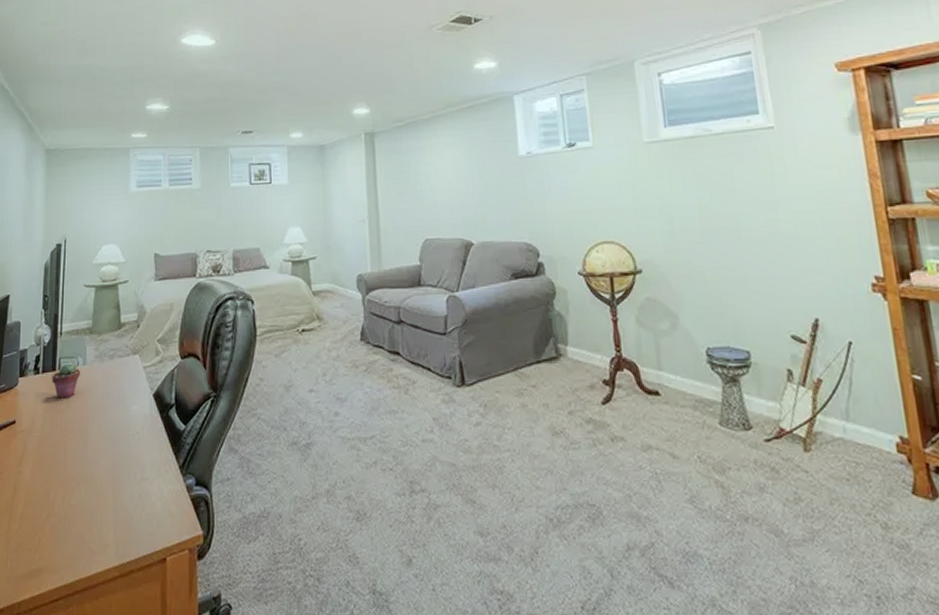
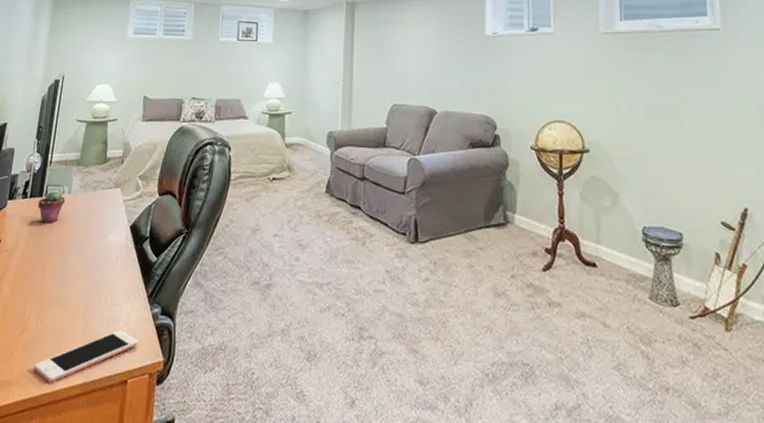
cell phone: none [65,506,174,567] -> present [34,330,139,383]

